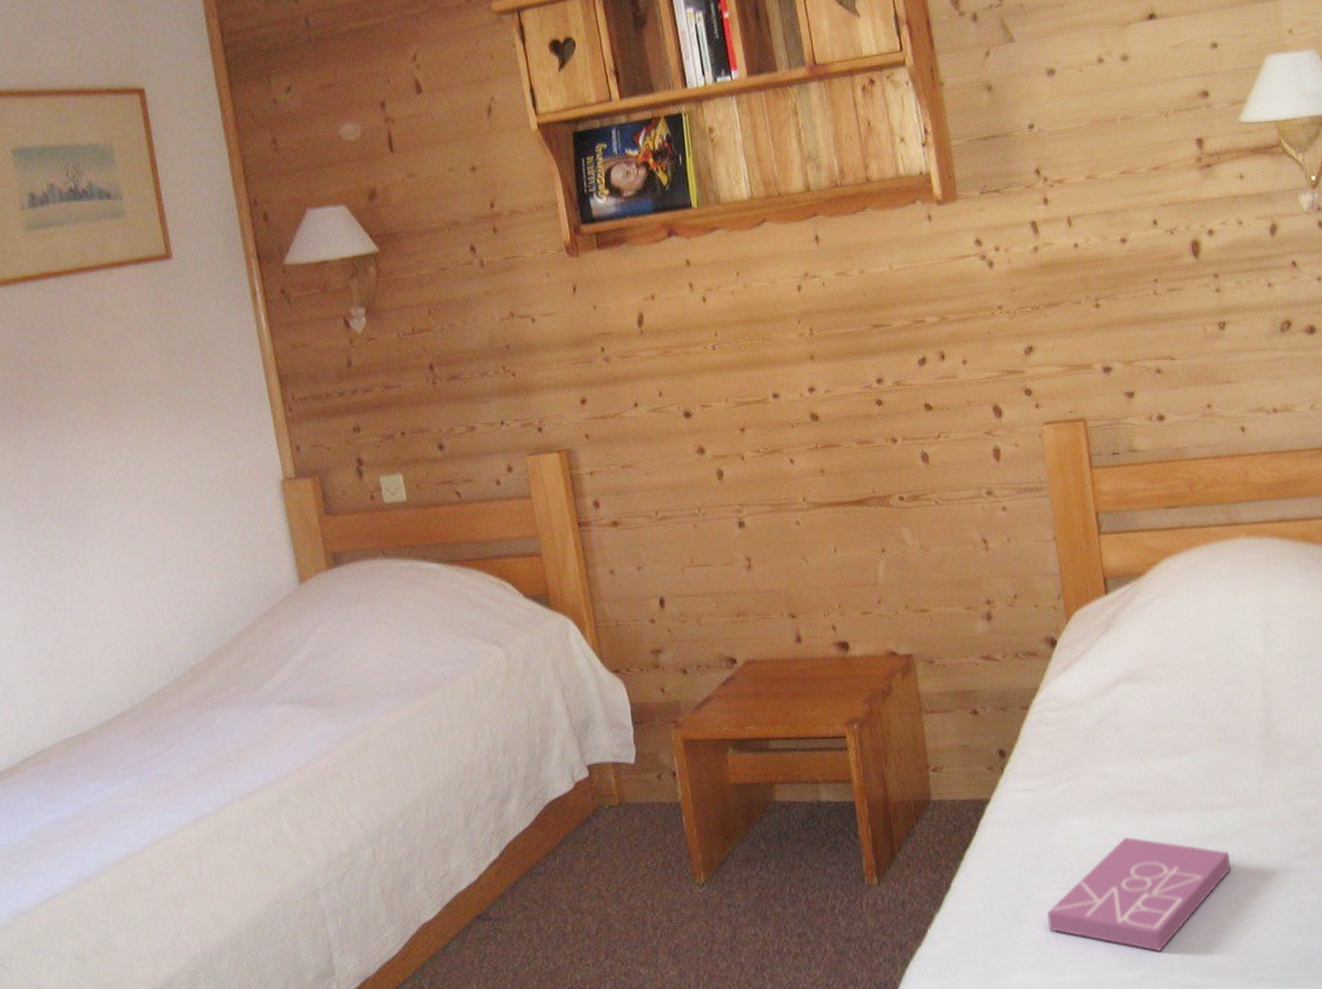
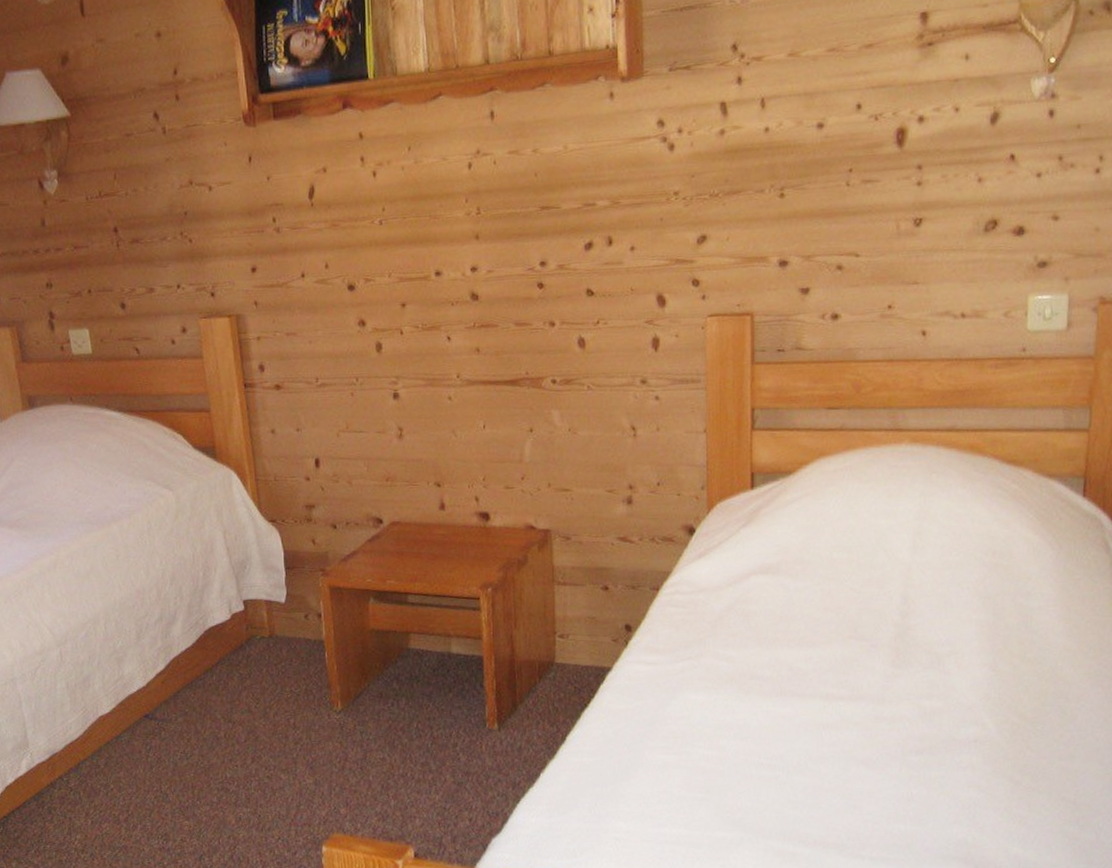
book: present [1047,836,1231,952] -> none [654,715,843,819]

